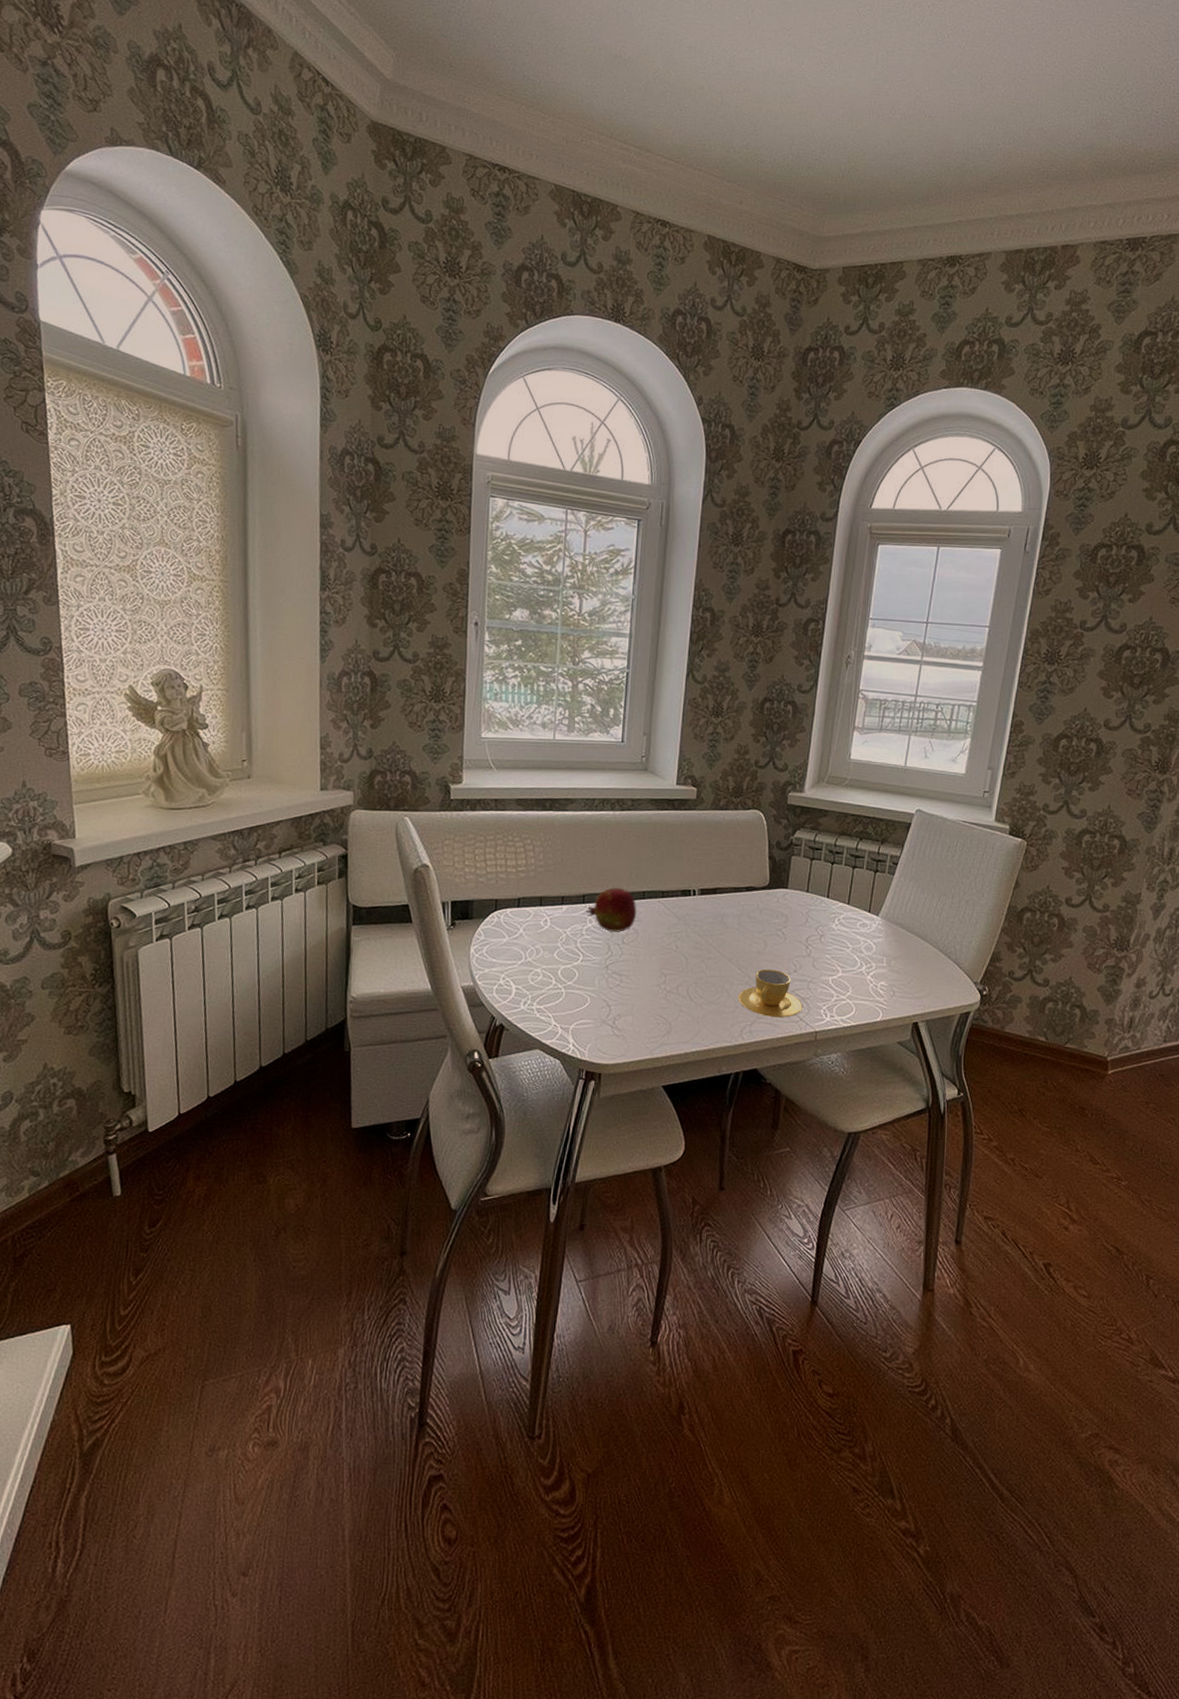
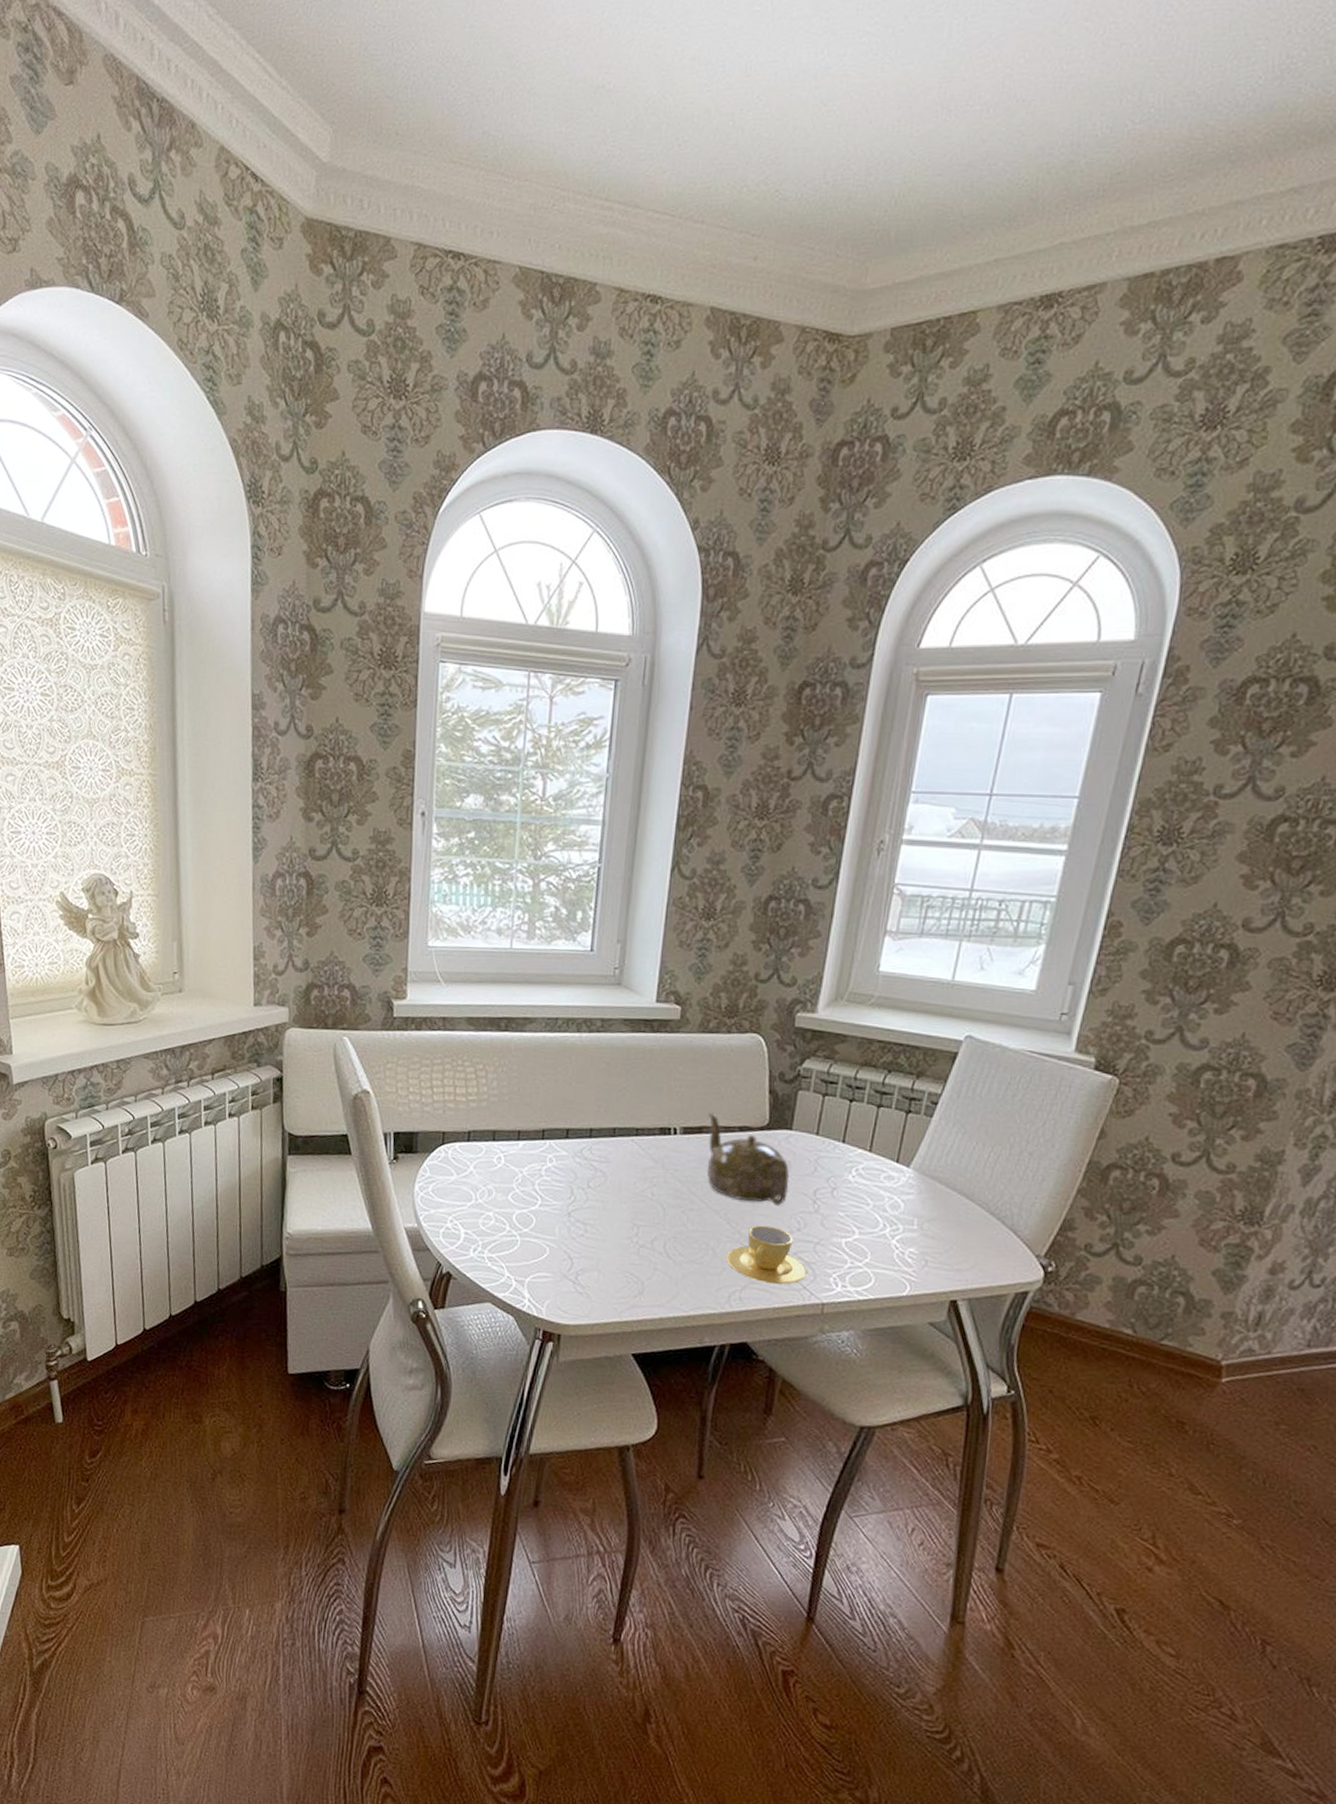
fruit: present [586,887,637,932] -> none [545,1121,606,1175]
teapot: none [720,876,786,952] -> present [706,1112,789,1206]

